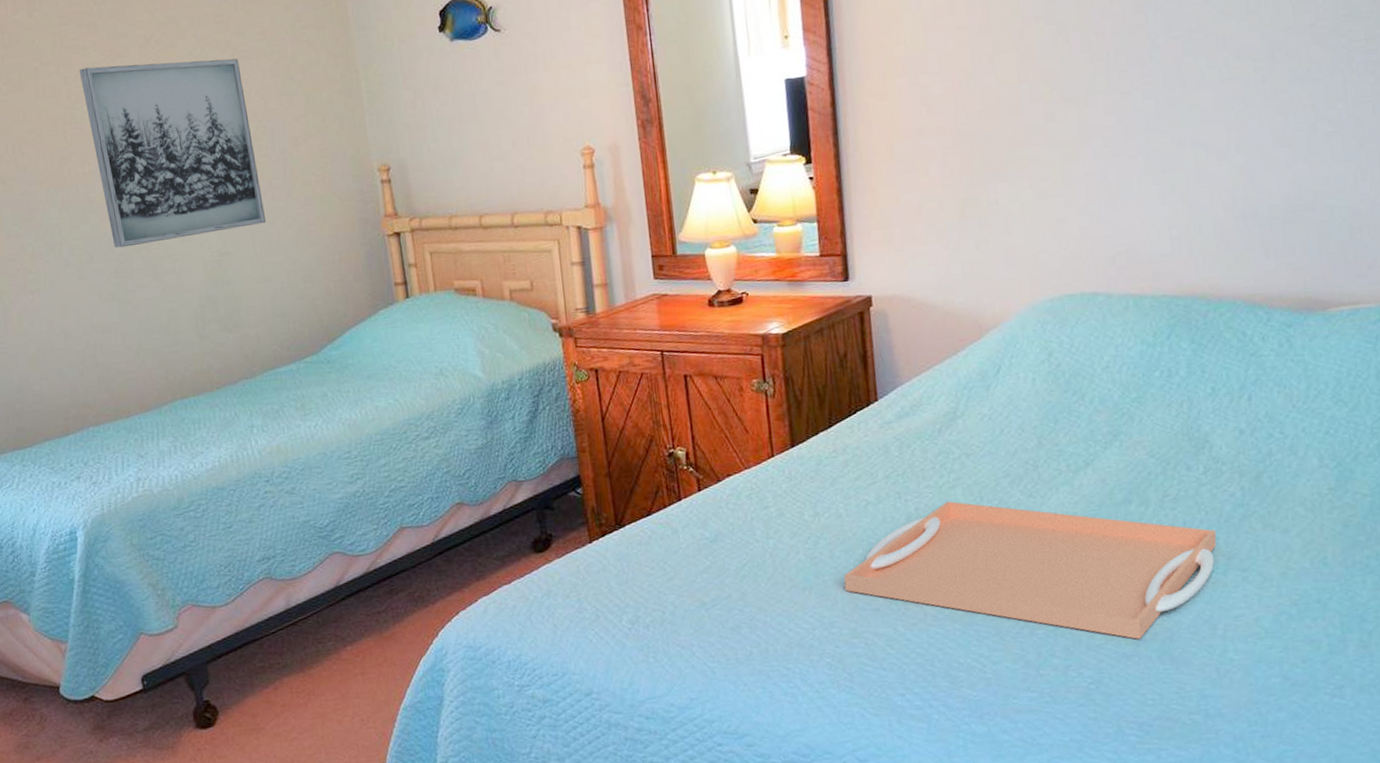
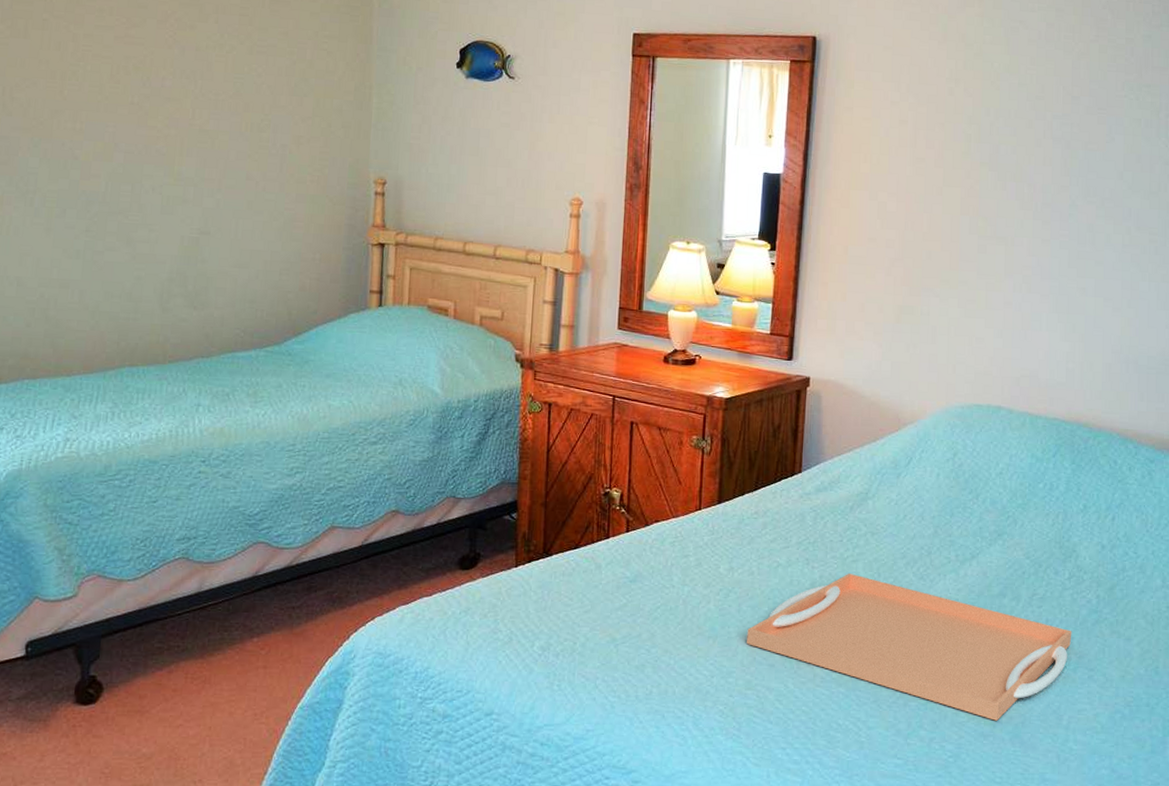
wall art: present [79,58,267,248] -> none [90,29,256,211]

